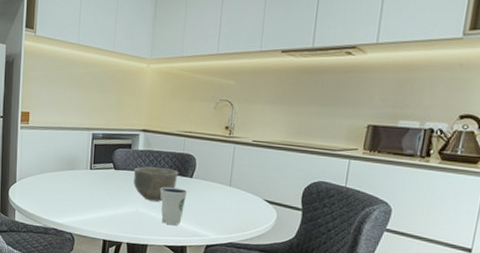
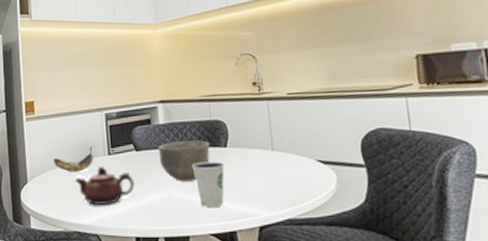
banana: none [40,159,77,180] -> present [53,146,94,173]
teapot: none [57,177,109,211] -> present [74,166,135,206]

